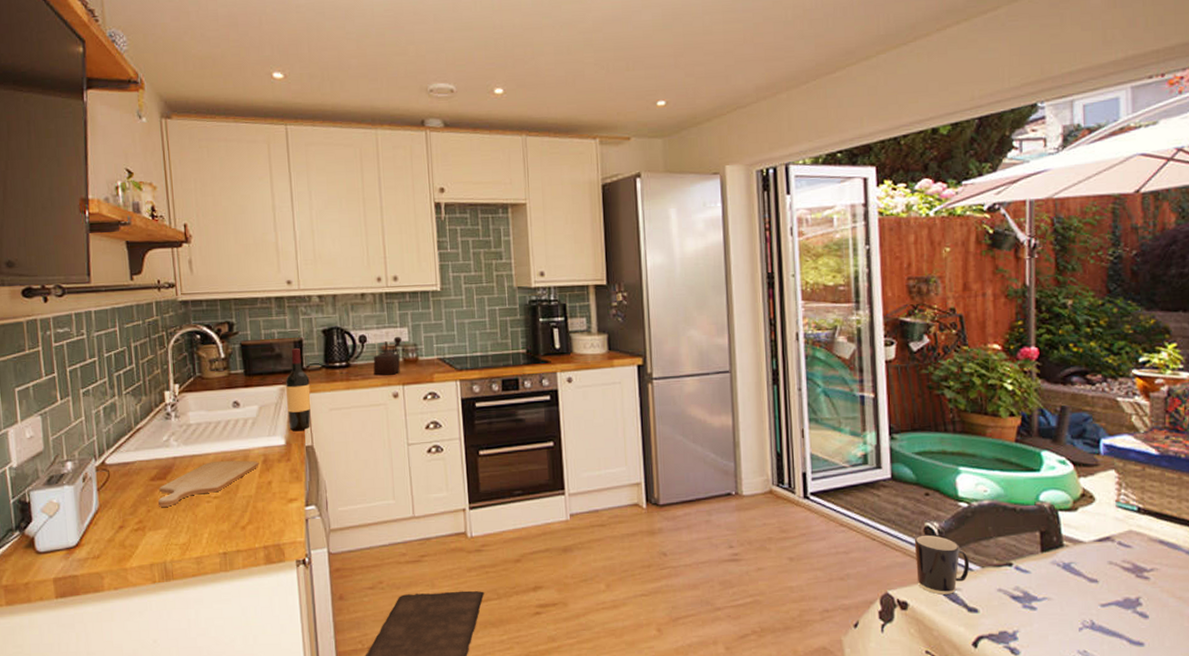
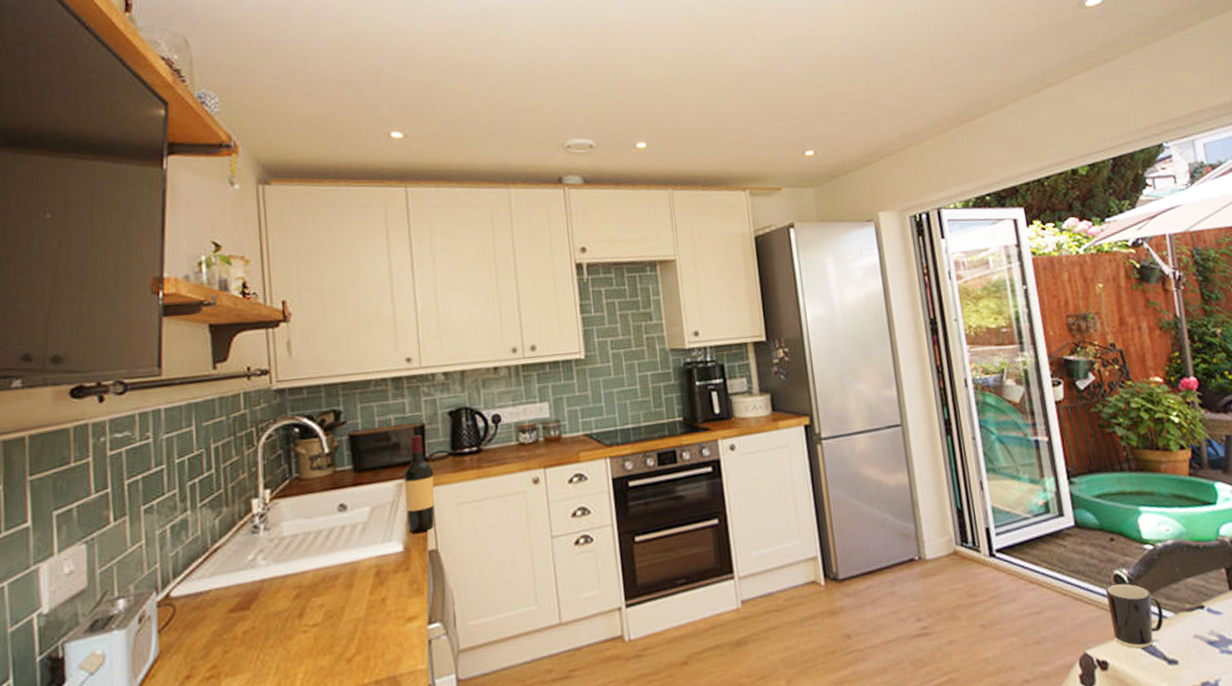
chopping board: present [158,460,259,507] -> none [239,574,371,645]
coffee grinder: present [373,336,402,376] -> none [508,412,542,460]

